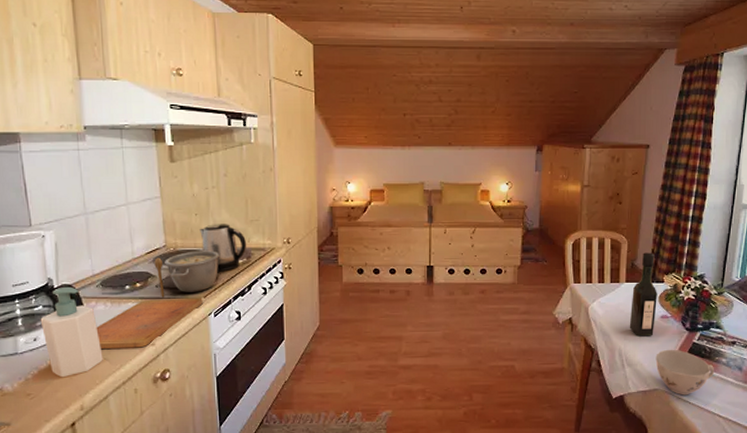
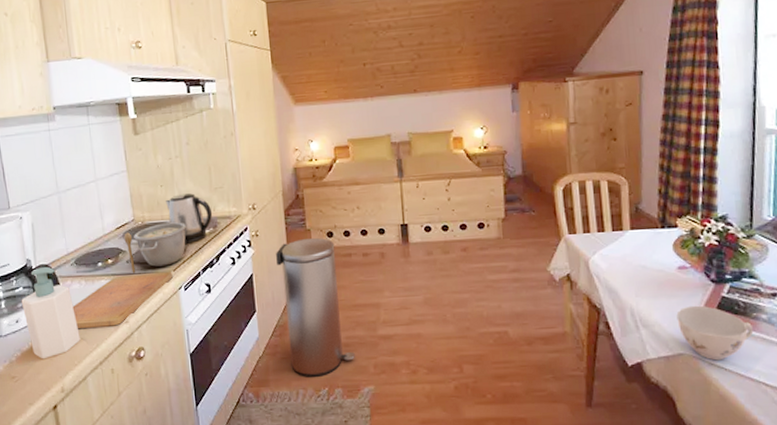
pedal bin: none [307,274,376,401] -> present [276,238,355,377]
bottle: present [629,252,657,337] -> none [639,193,672,292]

